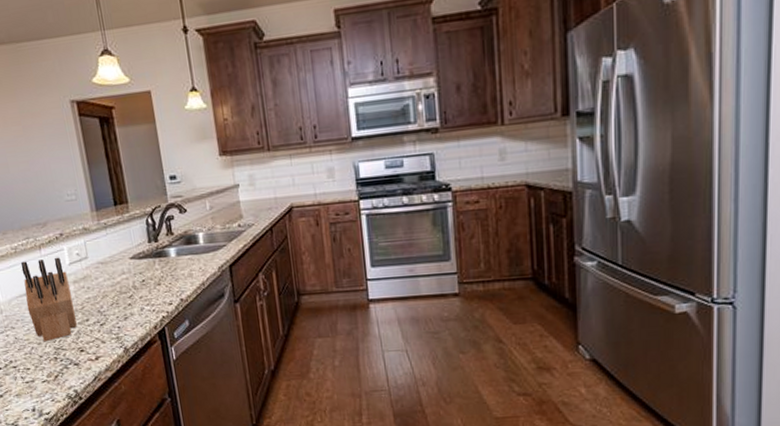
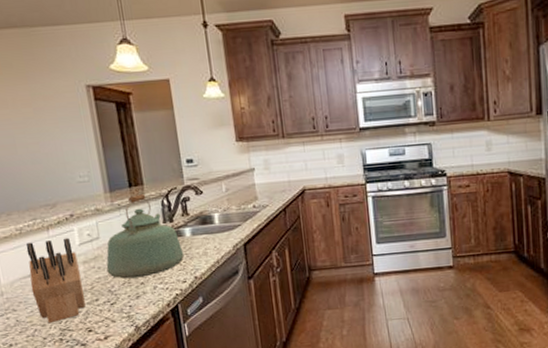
kettle: none [95,213,170,300] -> present [106,194,184,279]

